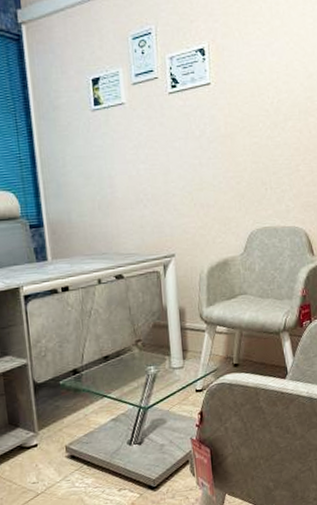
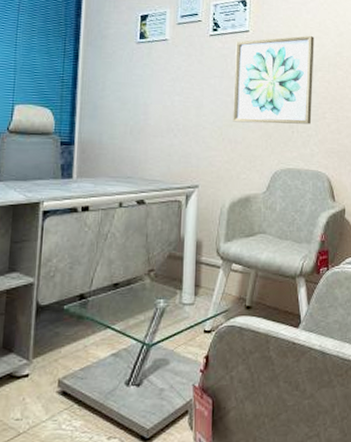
wall art: none [198,81,285,185] -> present [233,35,314,124]

